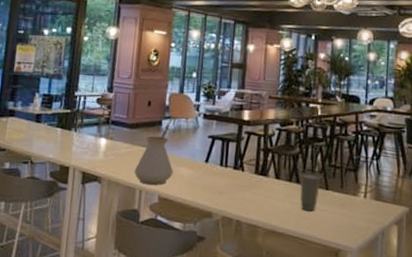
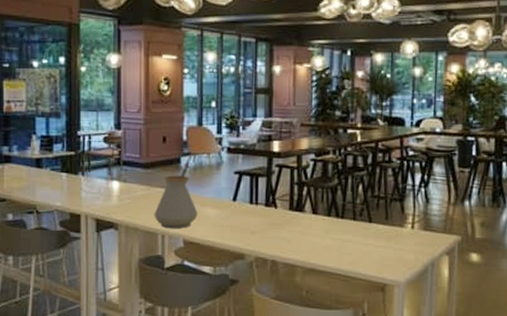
cup: present [299,171,323,212] -> none [338,204,366,247]

